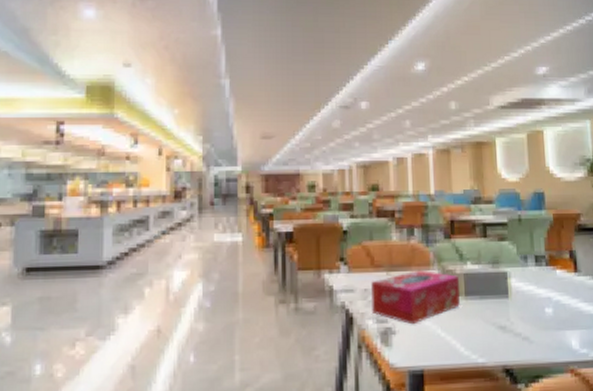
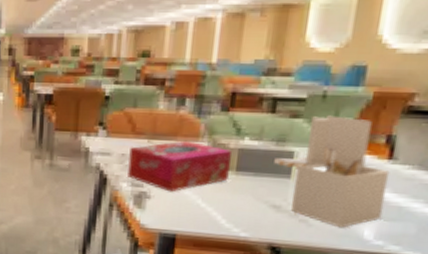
utensil holder: none [493,236,581,341] -> present [274,115,390,228]

